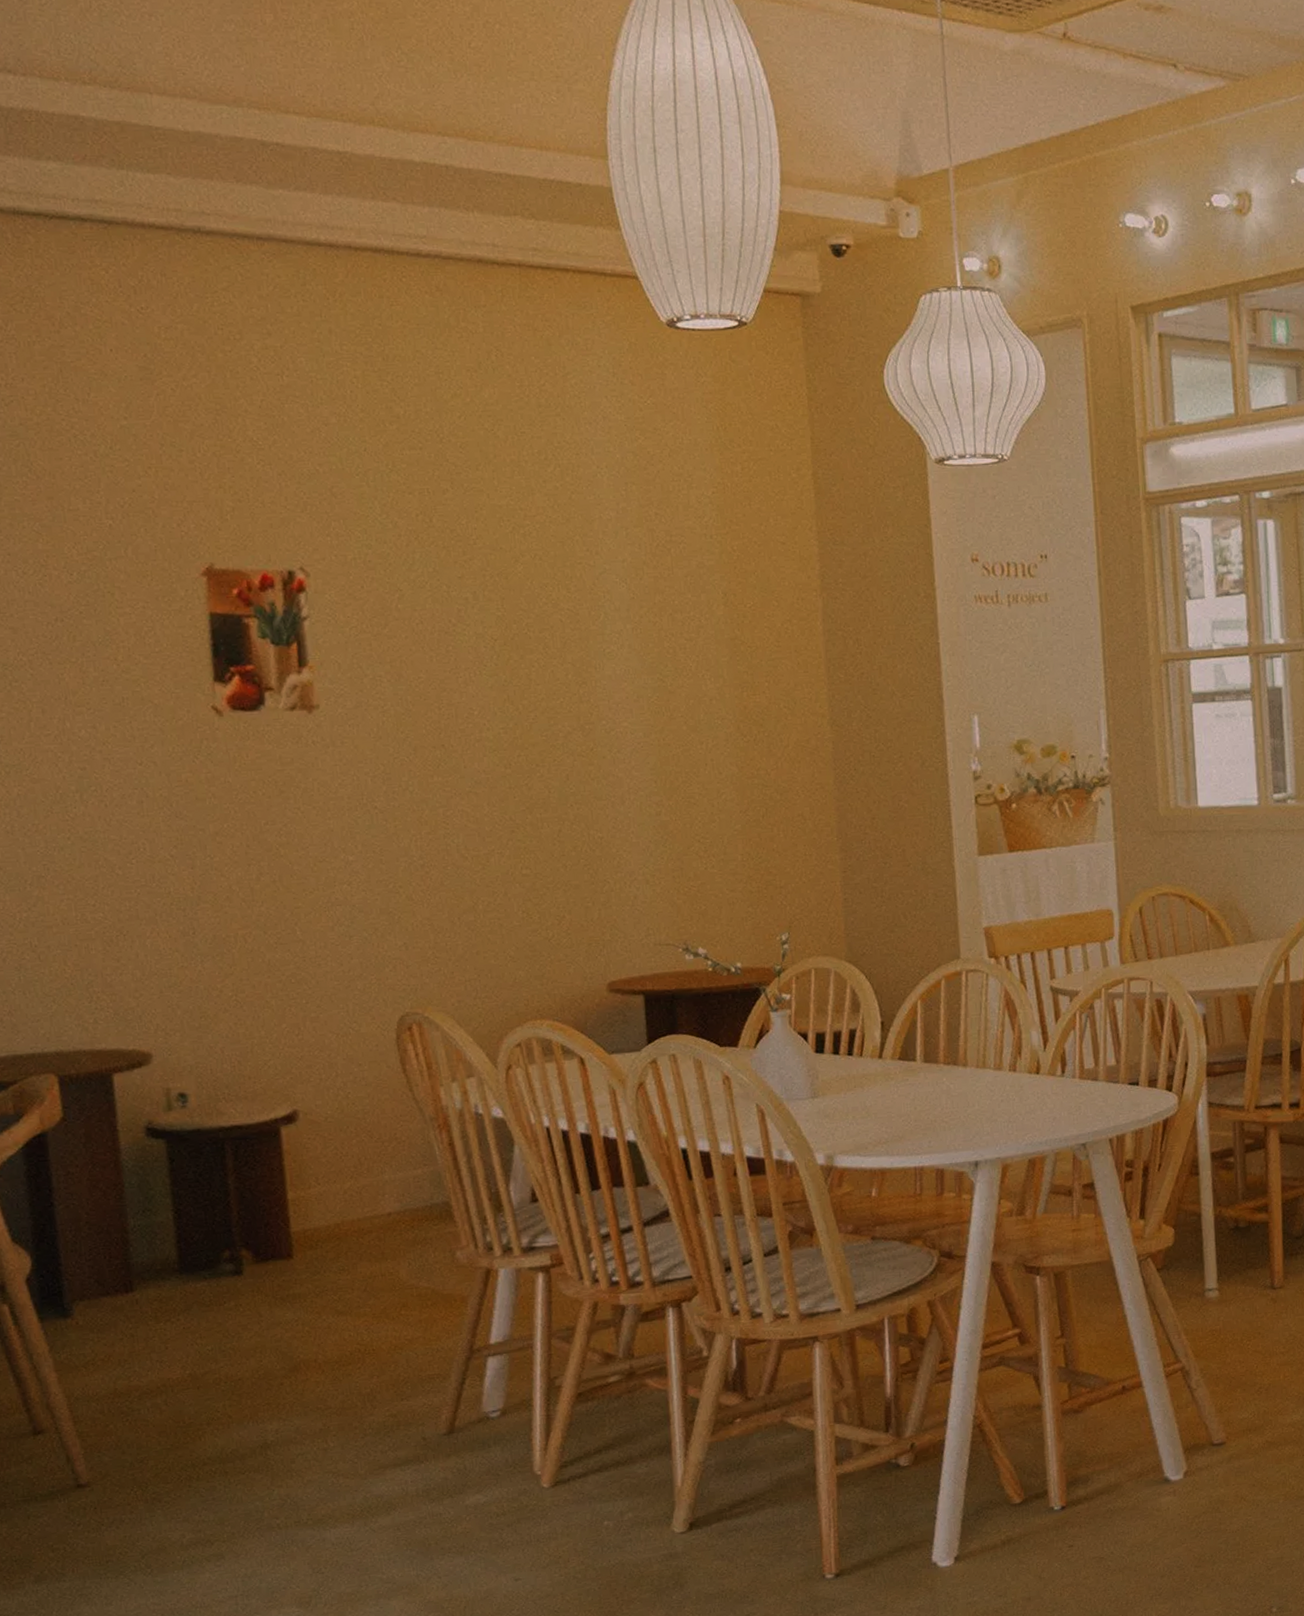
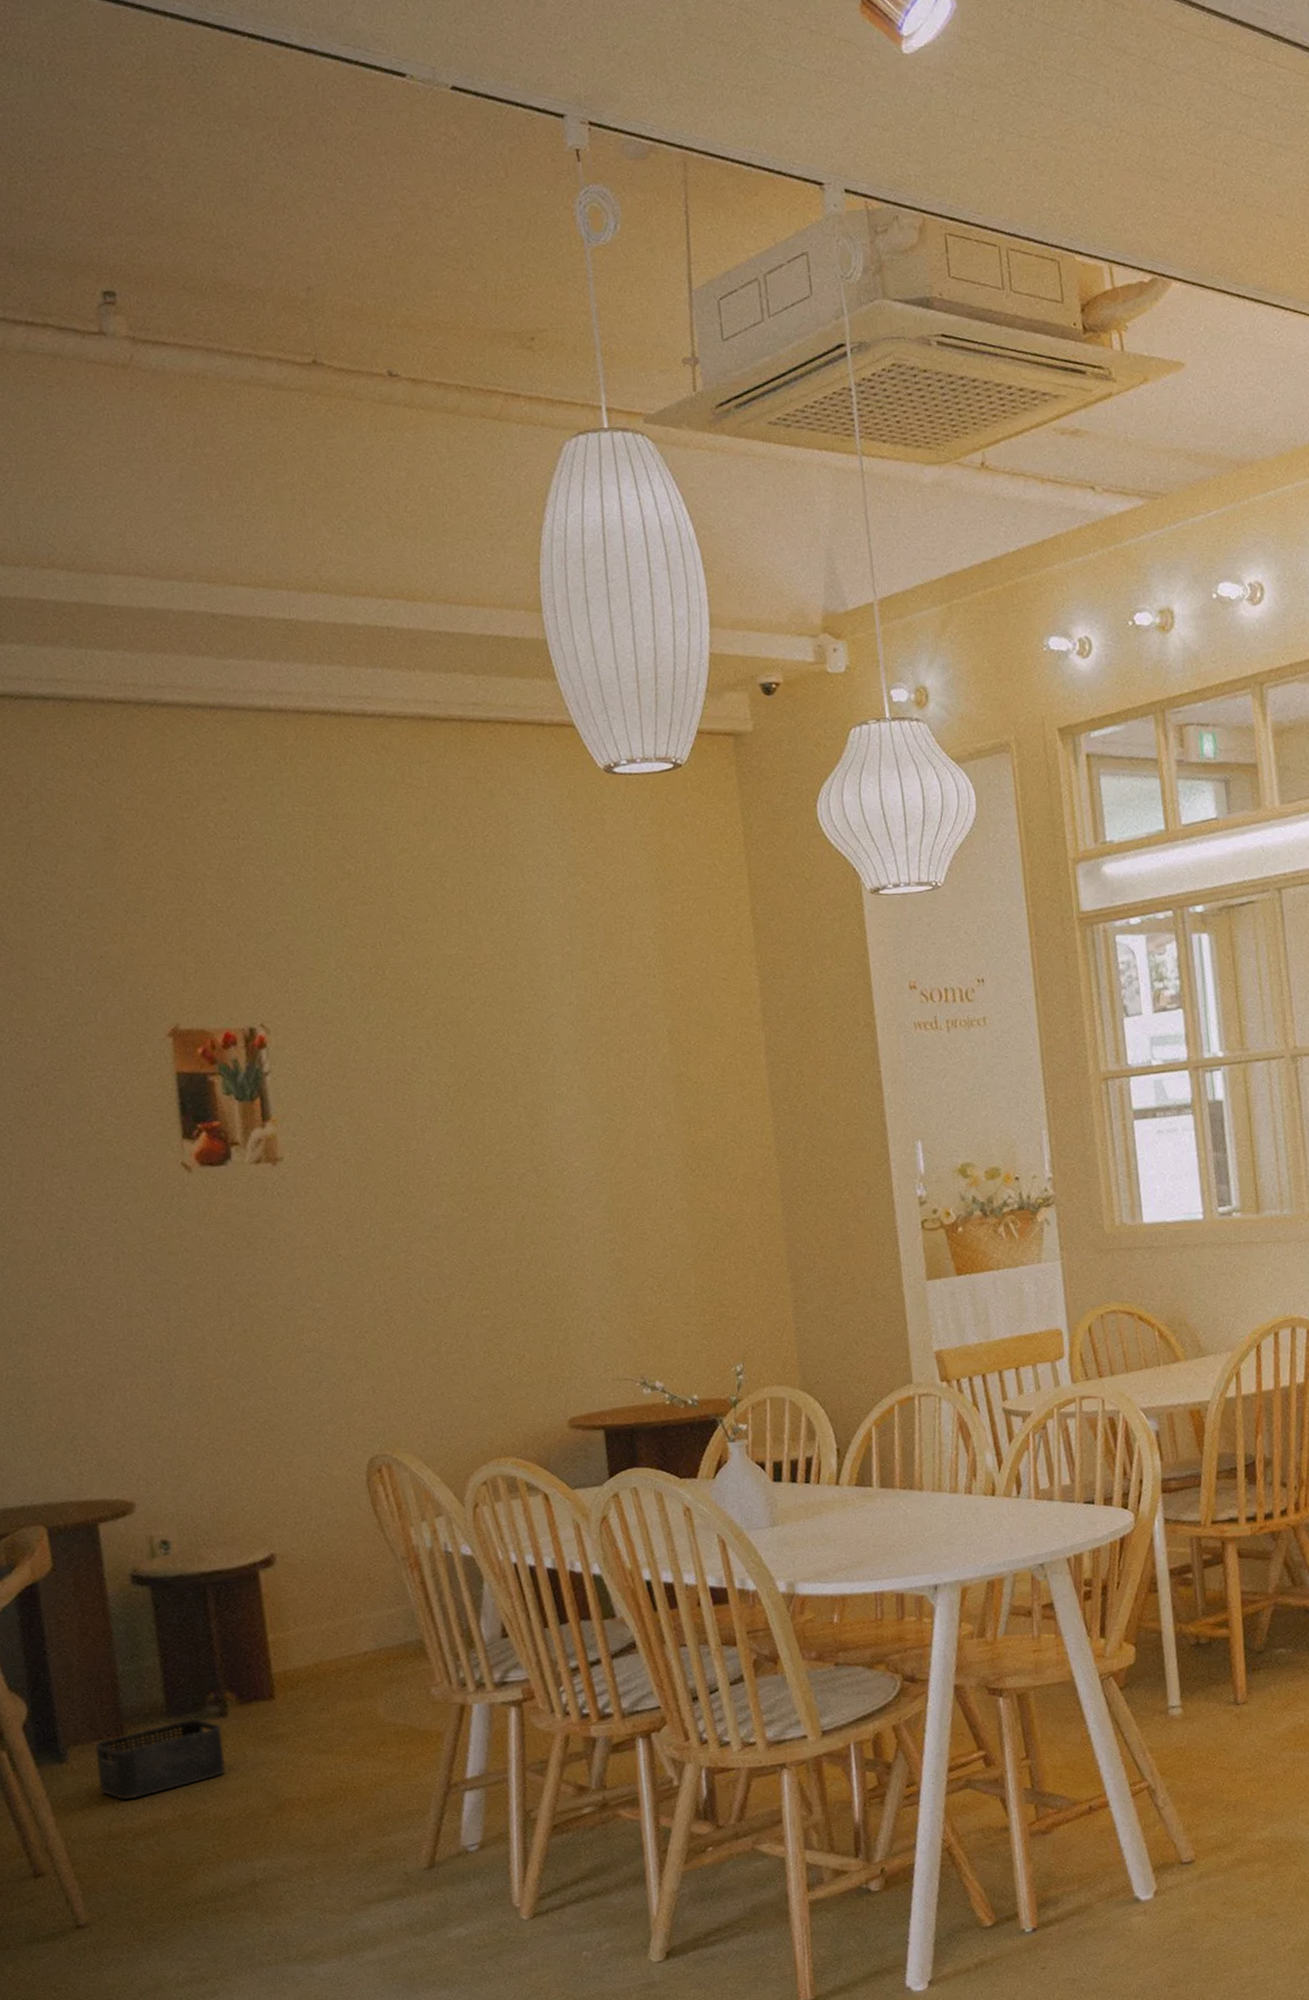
storage bin: none [102,1276,239,1357] -> present [95,1718,226,1800]

